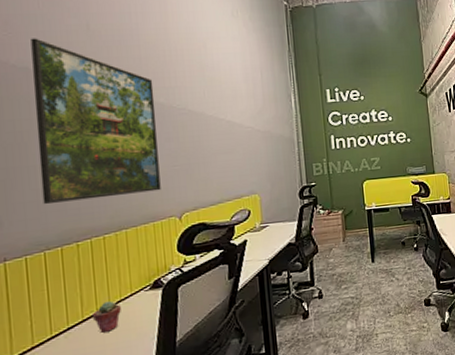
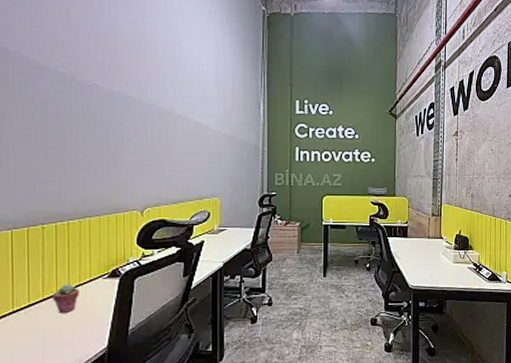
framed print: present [31,38,161,205] -> none [11,20,127,186]

